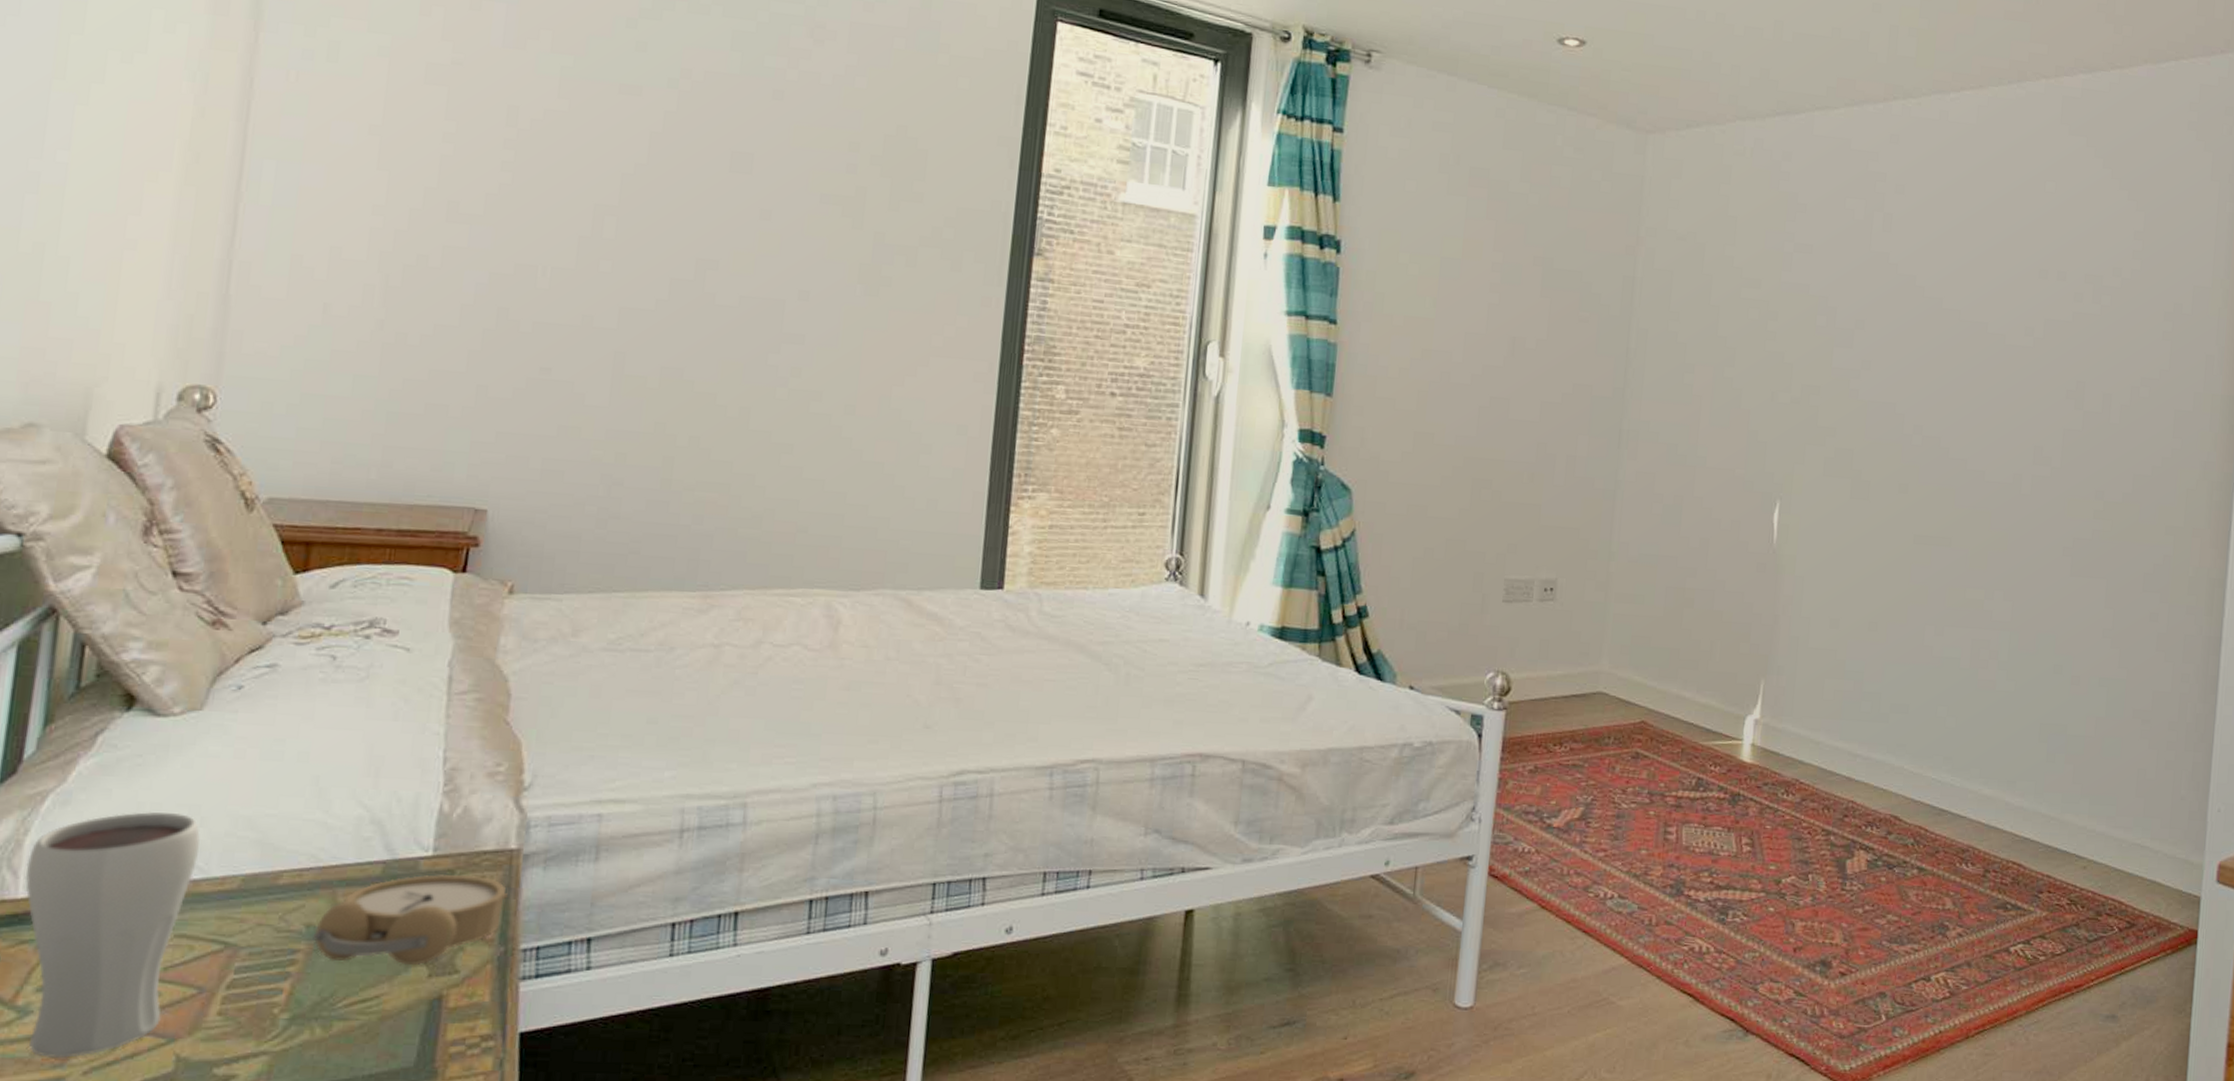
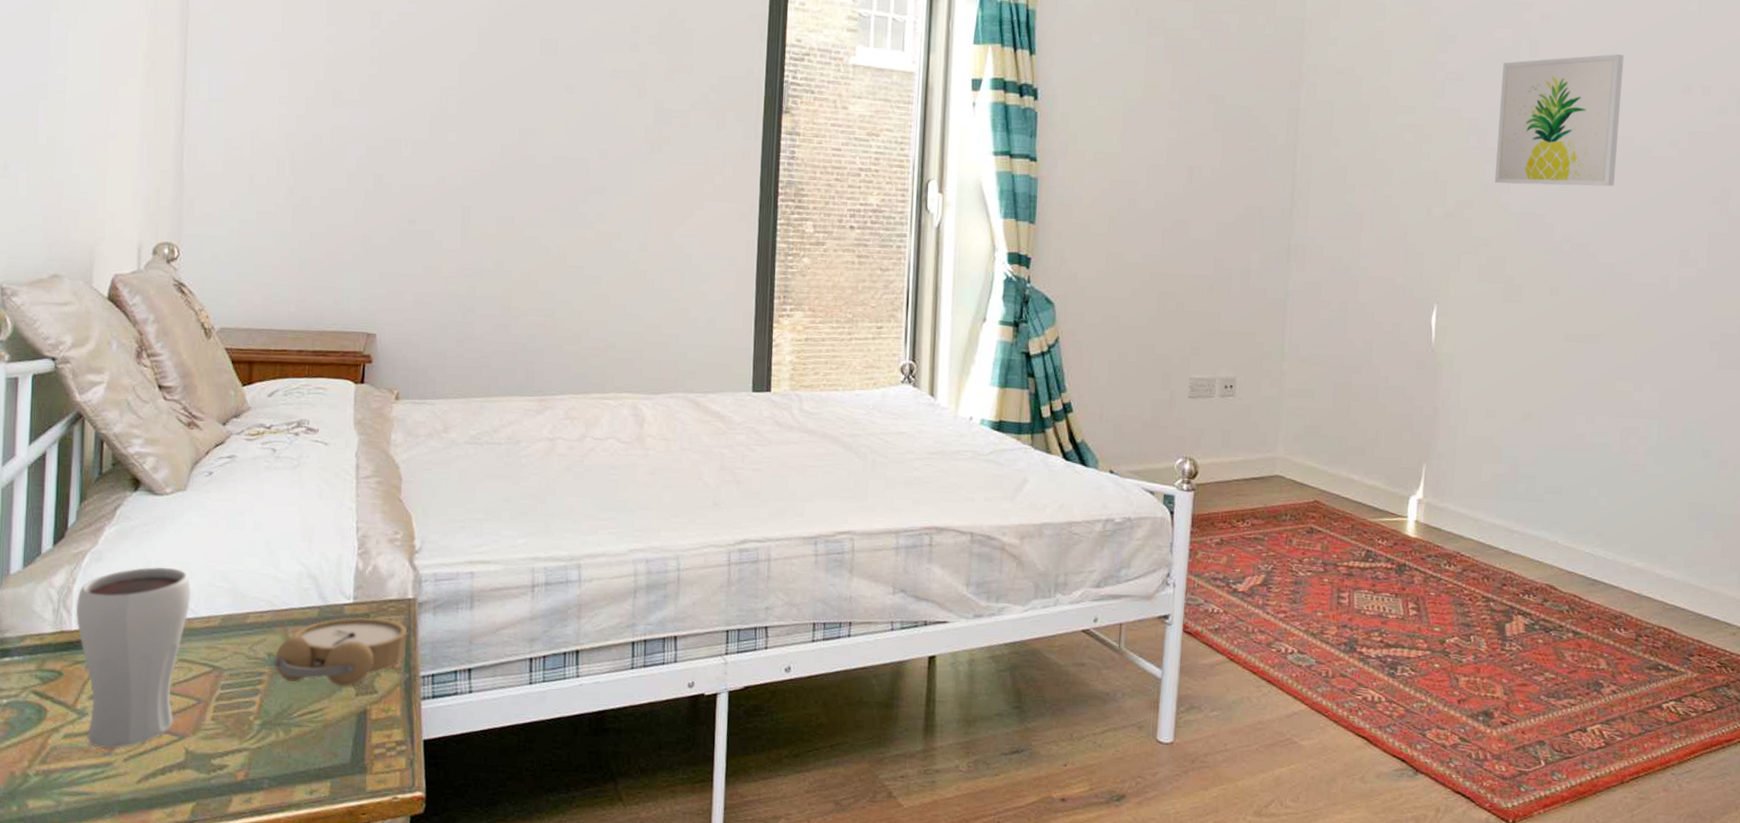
wall art: none [1843,232,1980,376] -> present [1494,54,1624,187]

